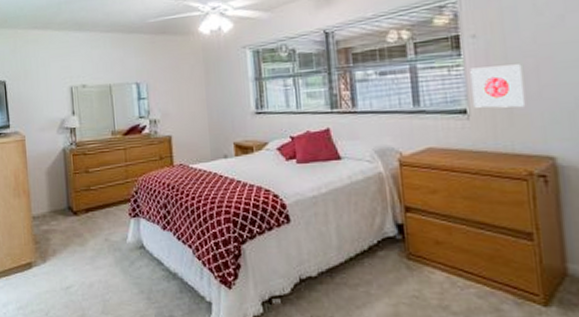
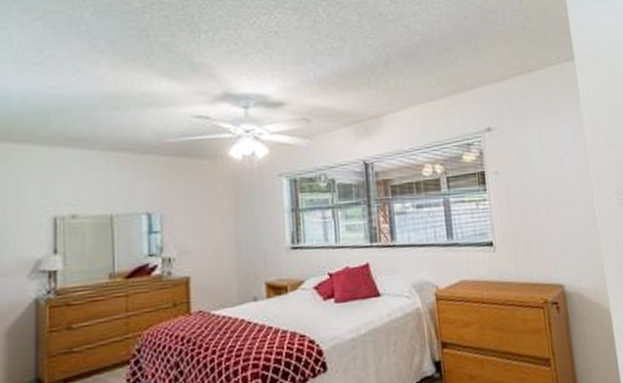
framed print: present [470,64,526,108] -> none [494,200,539,240]

